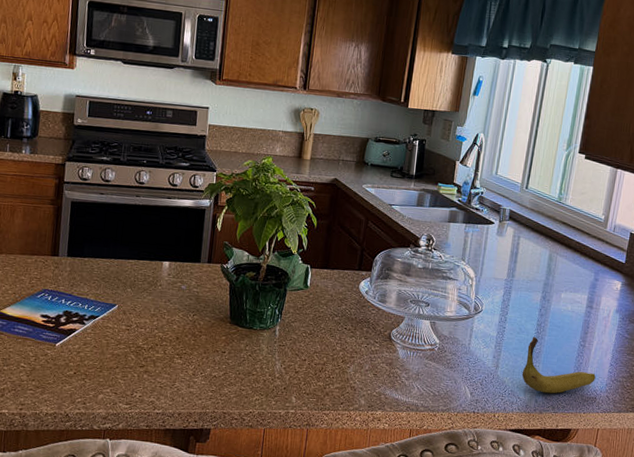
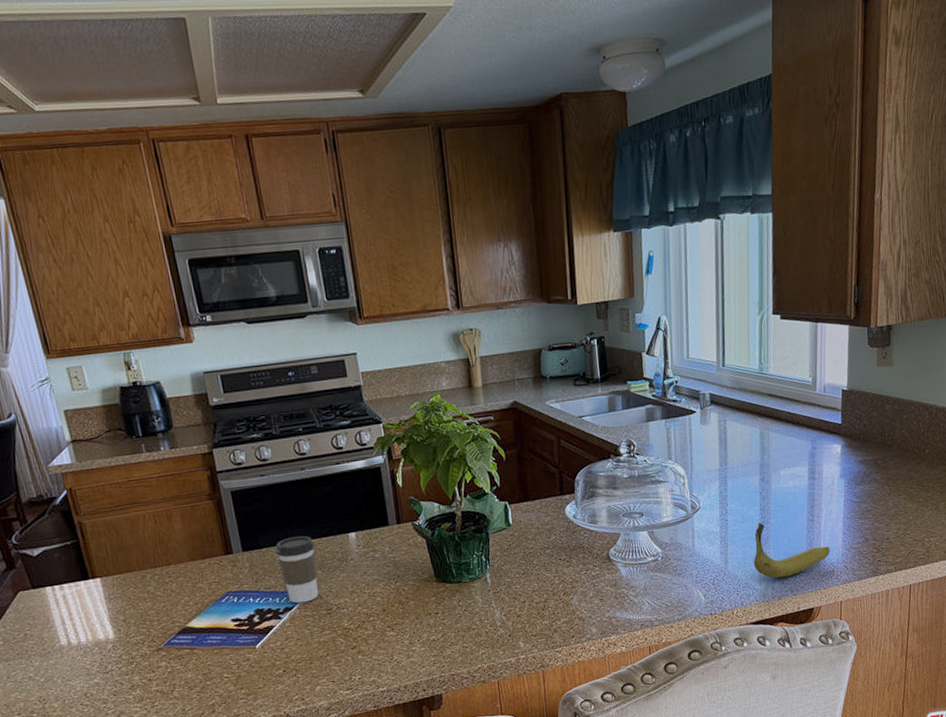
coffee cup: none [95,253,132,315] -> present [275,535,319,604]

